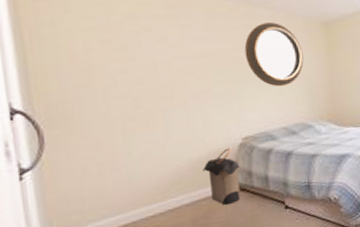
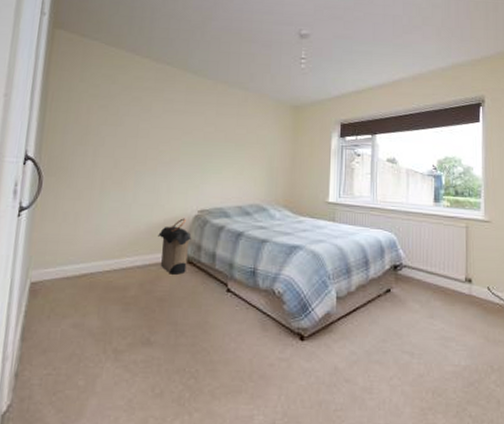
home mirror: present [244,23,304,87] -> none [214,102,269,165]

